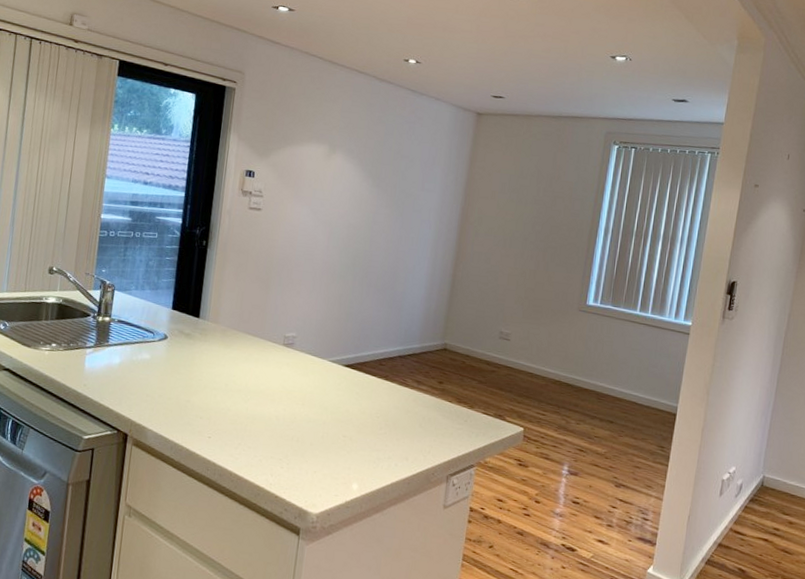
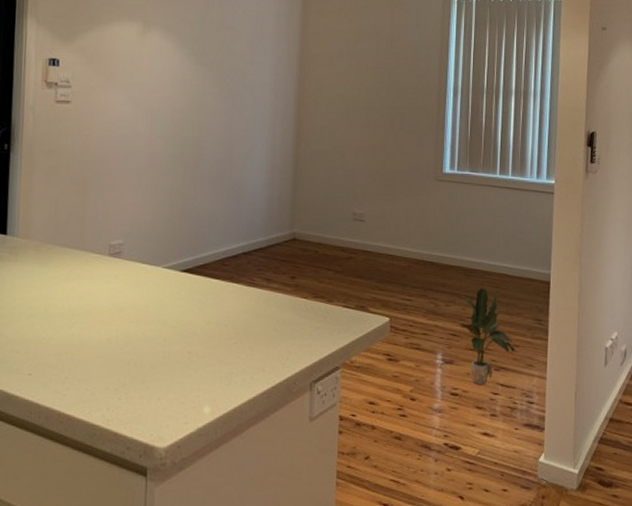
potted plant: none [587,412,638,498] -> present [459,288,517,385]

